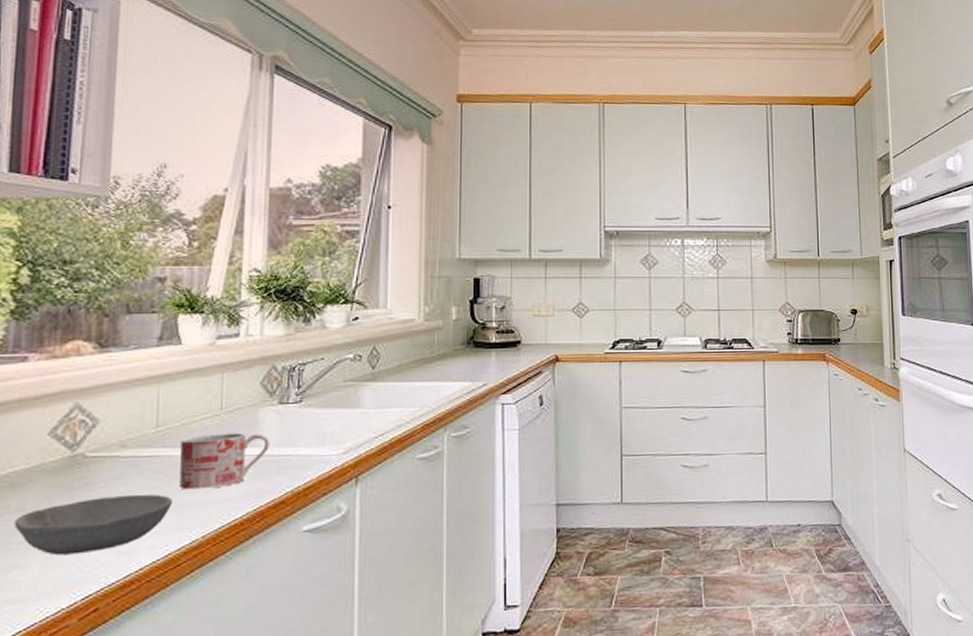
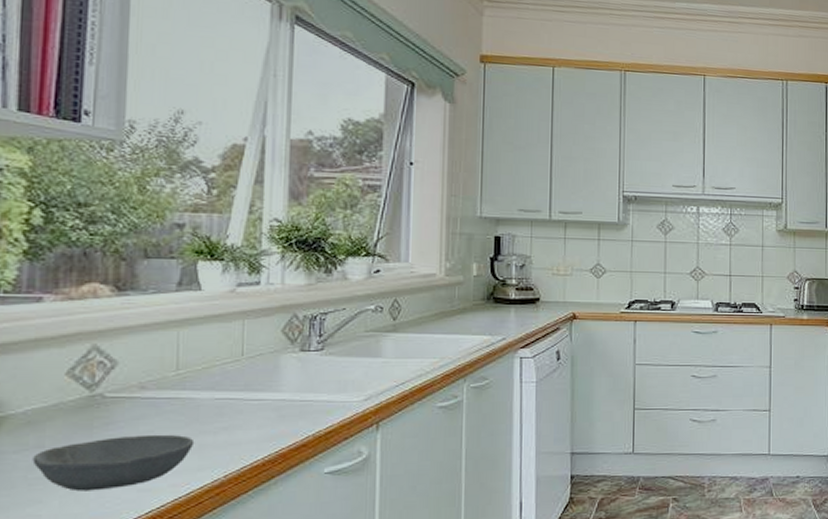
mug: present [179,432,270,490] -> none [200,378,291,431]

